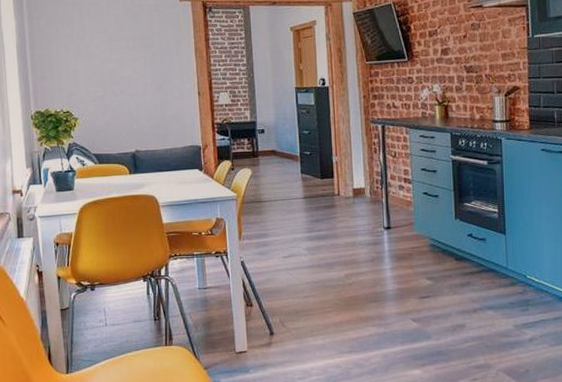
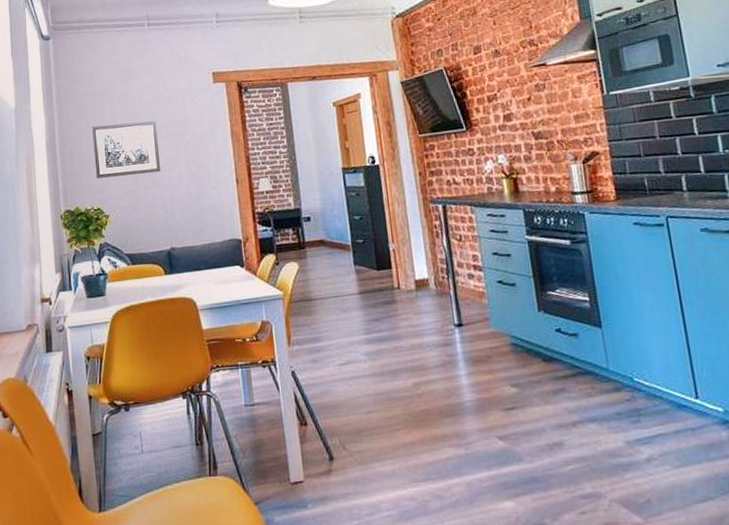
wall art: none [62,32,128,83] -> present [92,120,161,178]

